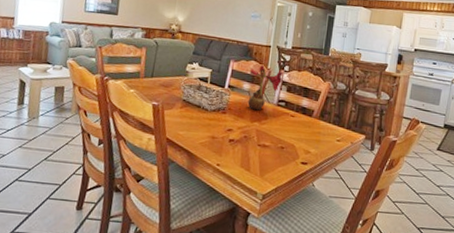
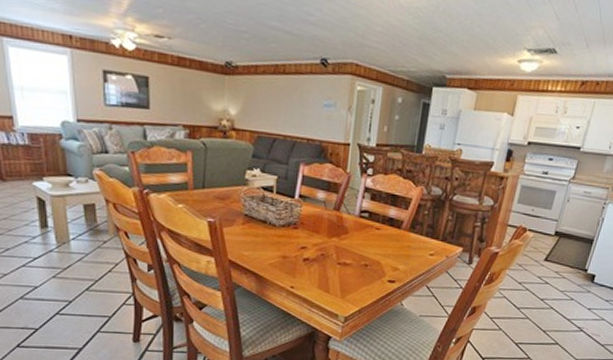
flower: present [247,64,284,111] -> none [323,167,366,224]

